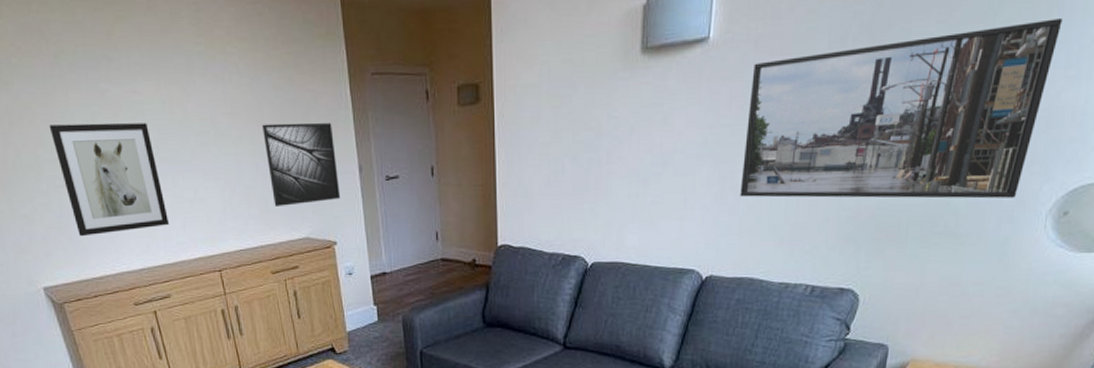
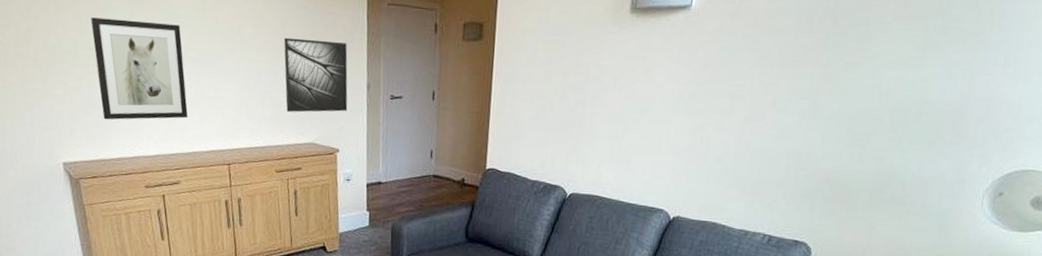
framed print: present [740,19,1063,199] -> none [709,22,1003,175]

